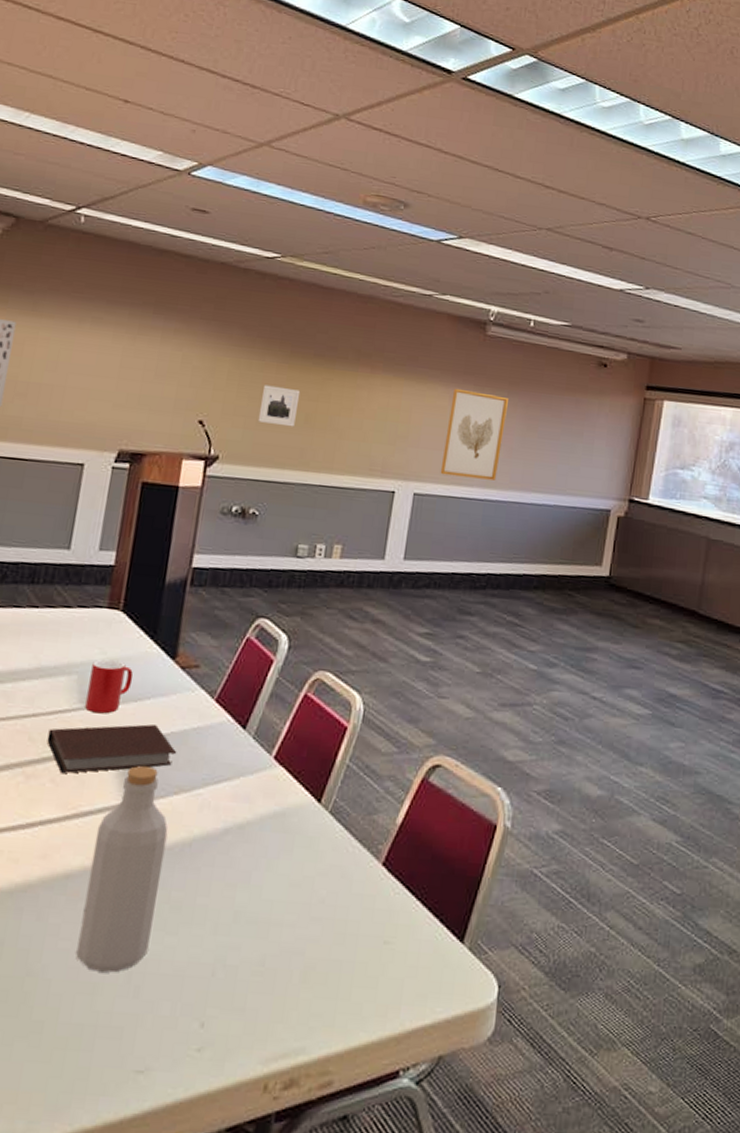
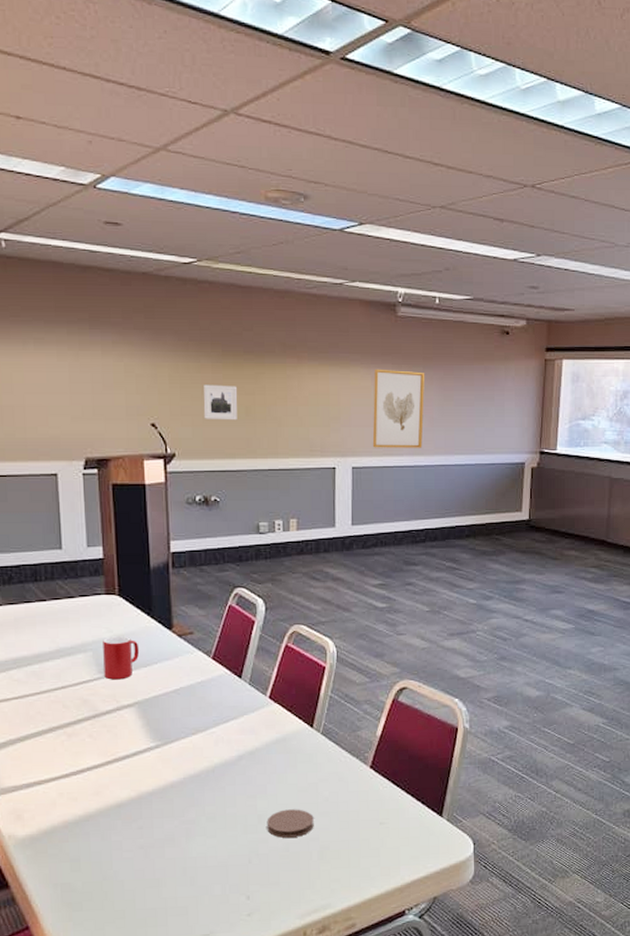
notebook: present [47,724,177,773] -> none [78,684,188,729]
bottle: present [76,766,168,973] -> none [135,716,195,871]
coaster: none [242,908,303,948] -> present [267,809,314,838]

